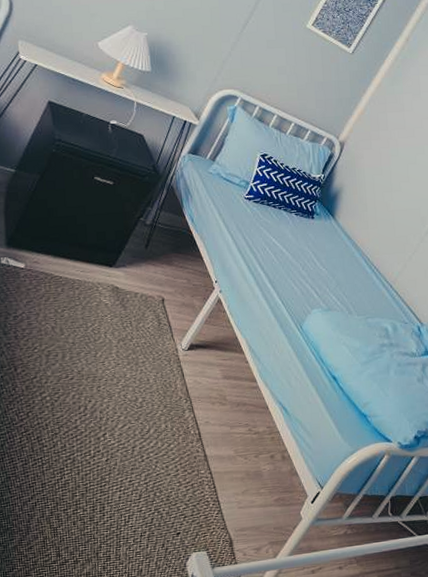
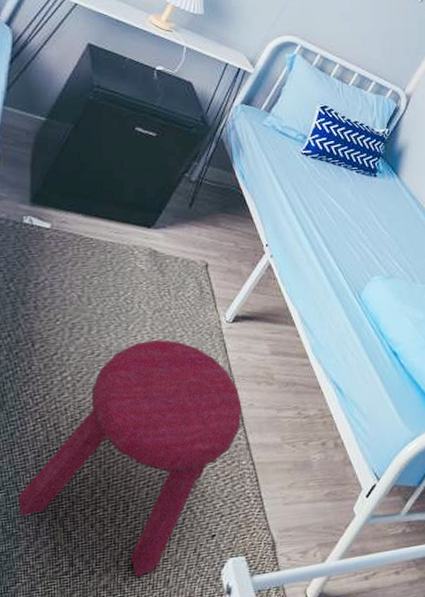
stool: none [11,365,199,567] -> present [18,340,242,578]

